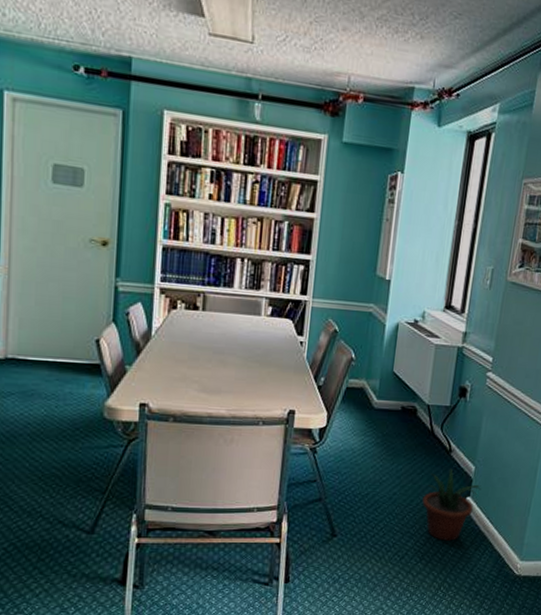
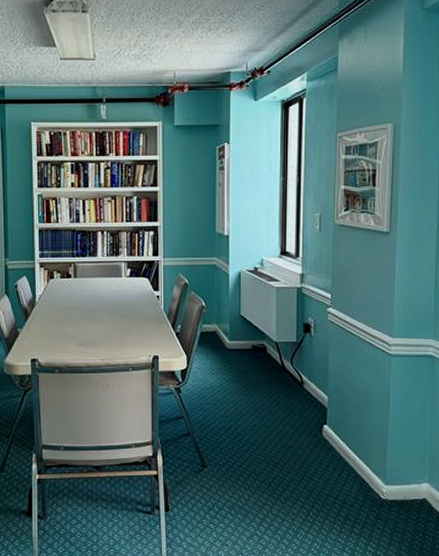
potted plant: present [422,468,482,541] -> none [282,399,337,468]

